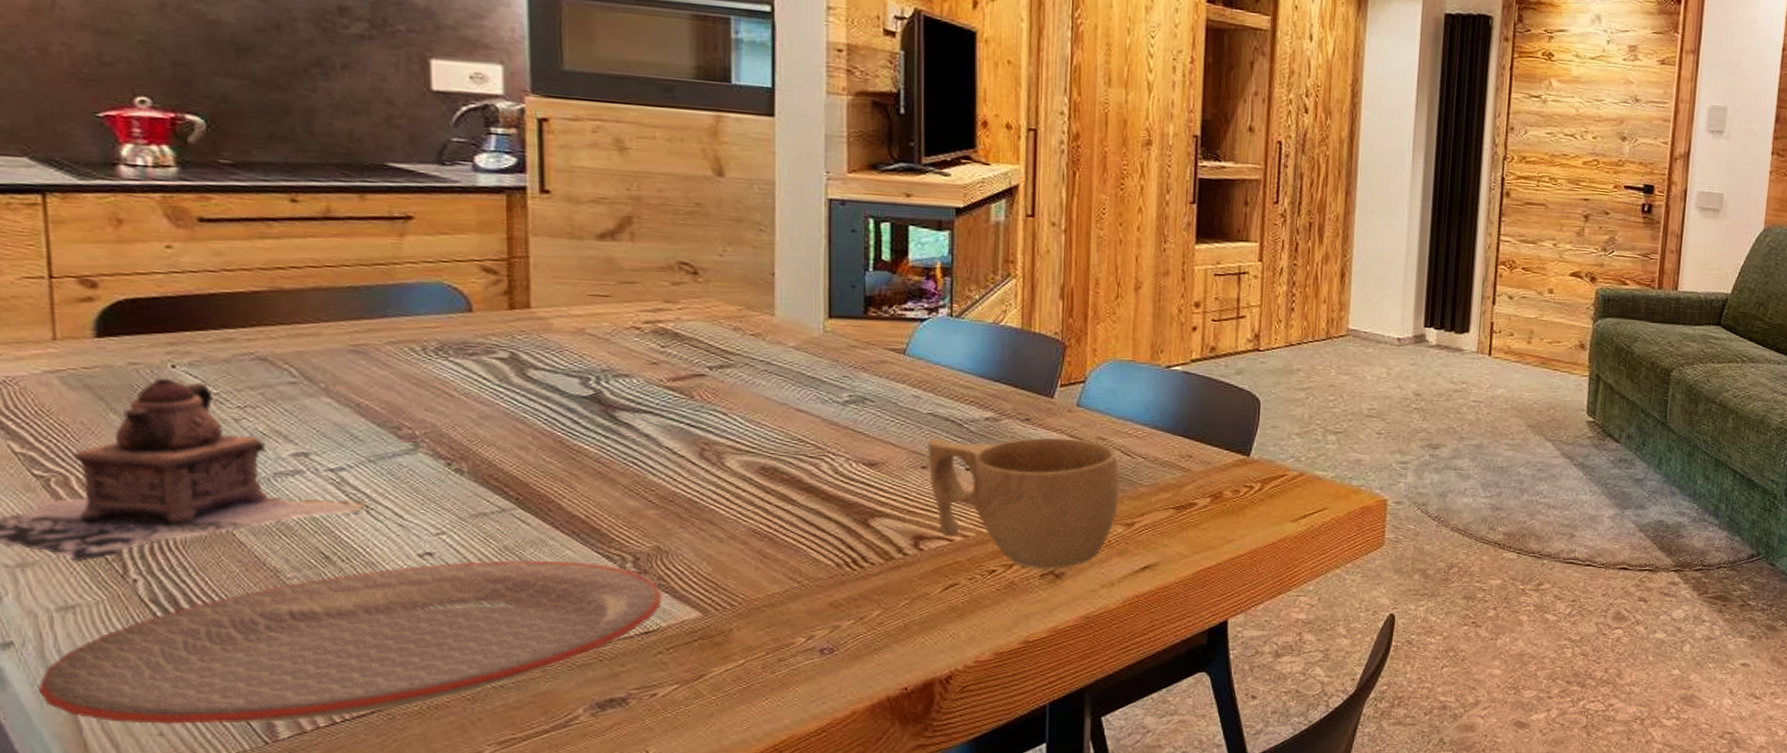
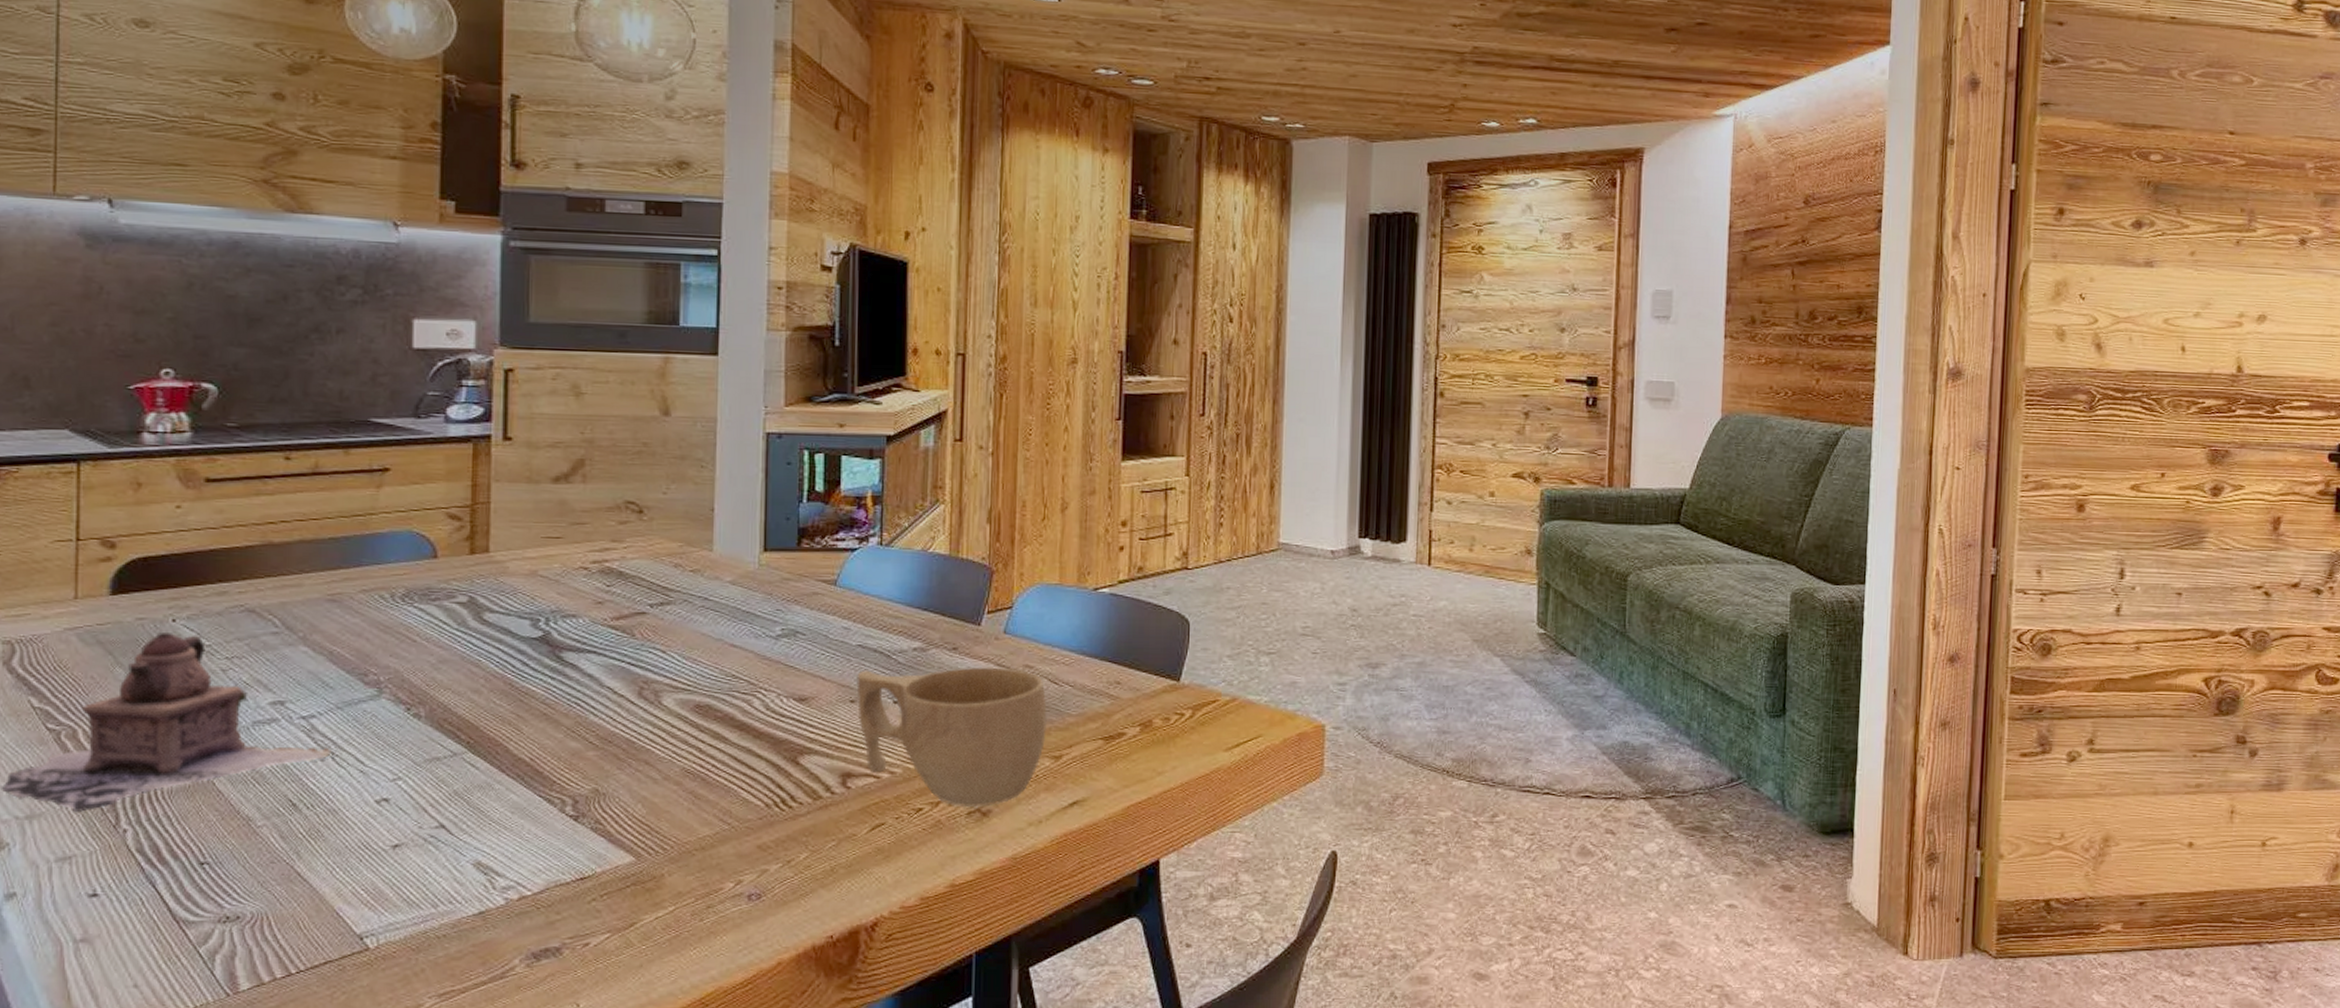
plate: present [37,560,662,724] -> none [32,804,598,975]

